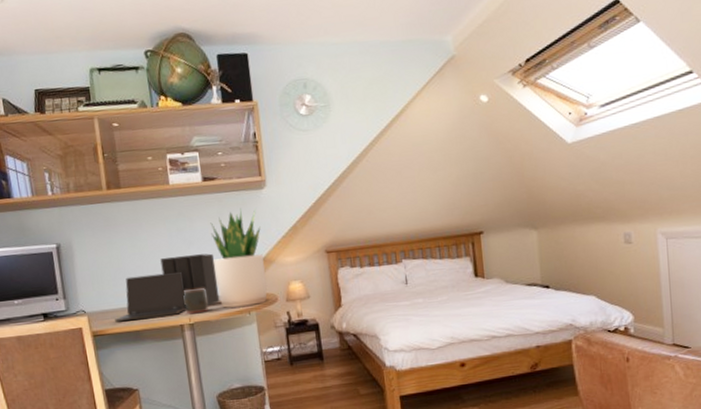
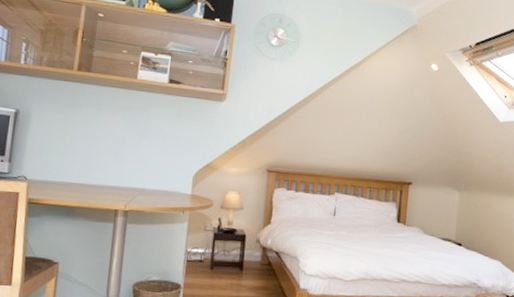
laptop: present [115,271,186,323] -> none [53,154,130,199]
books: present [160,253,220,309] -> none [110,144,163,198]
mug: present [183,287,208,315] -> none [123,178,148,203]
planter: present [210,208,267,308] -> none [158,114,212,206]

